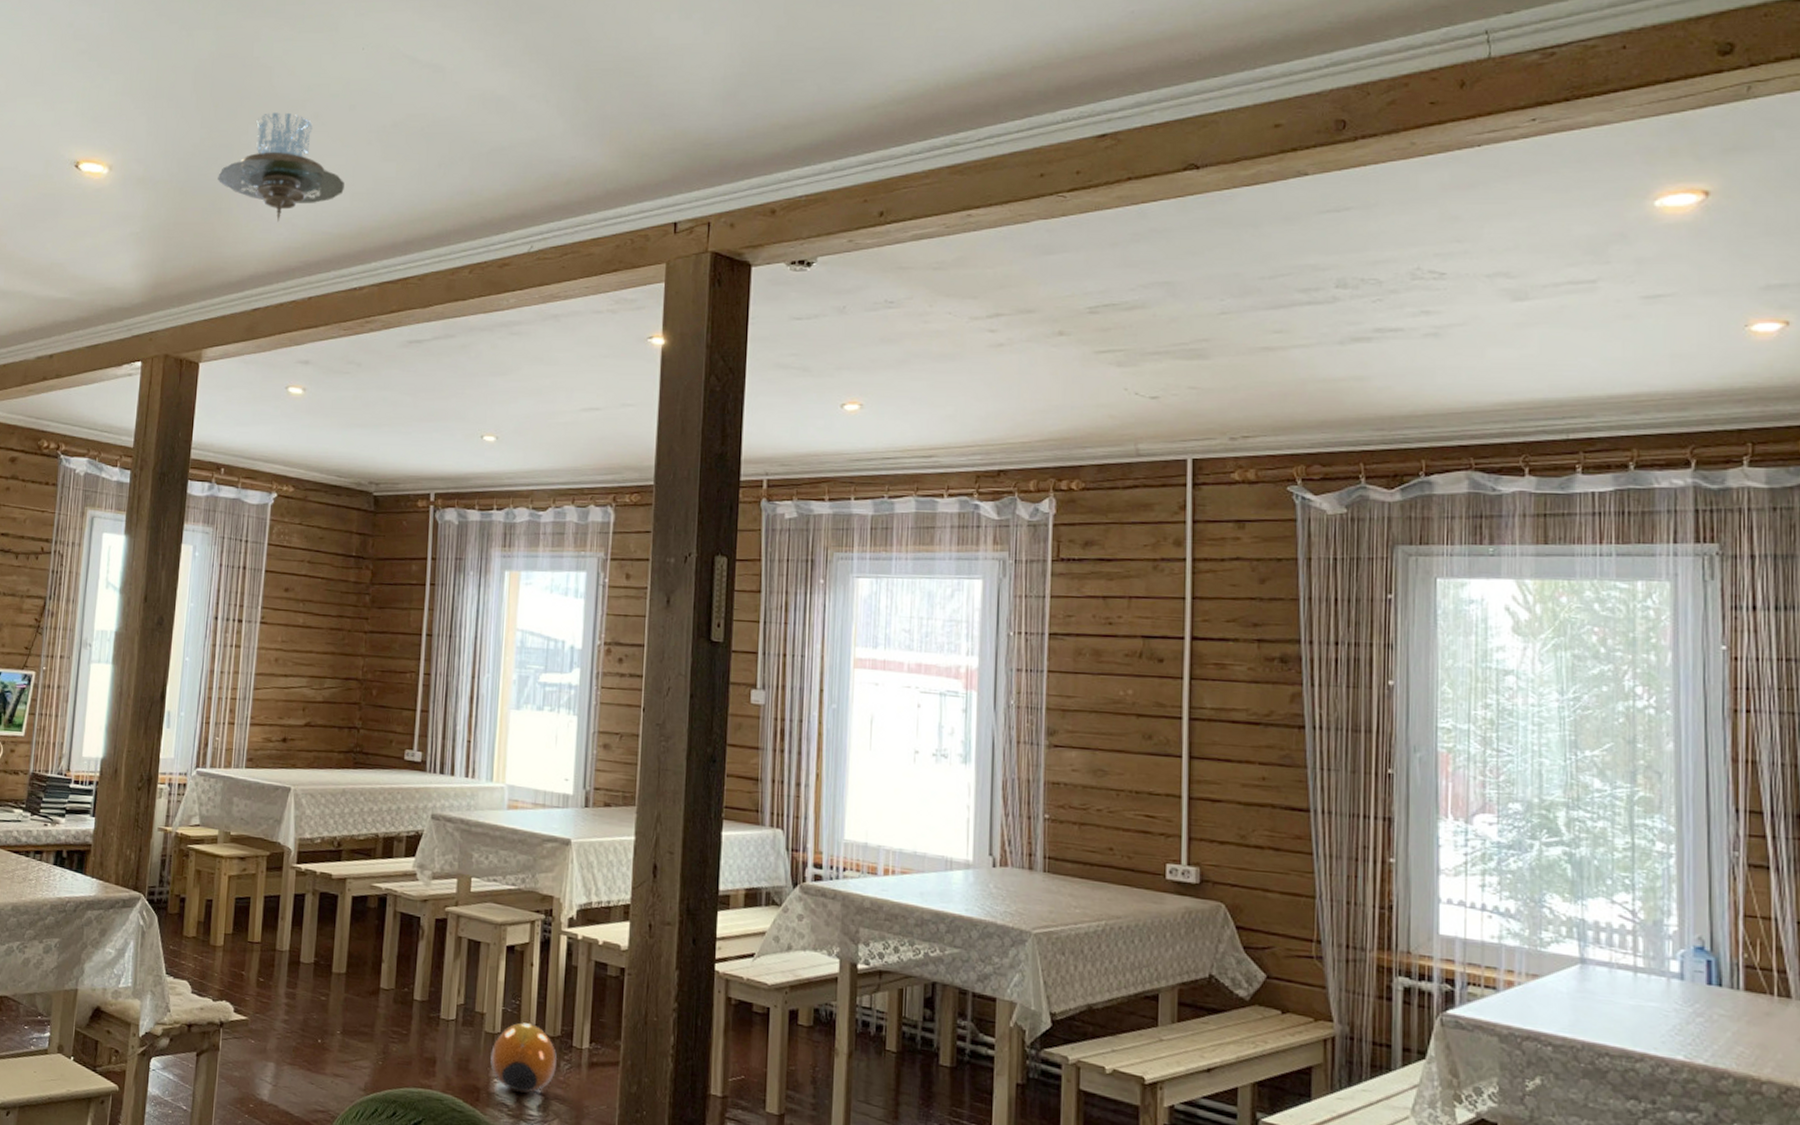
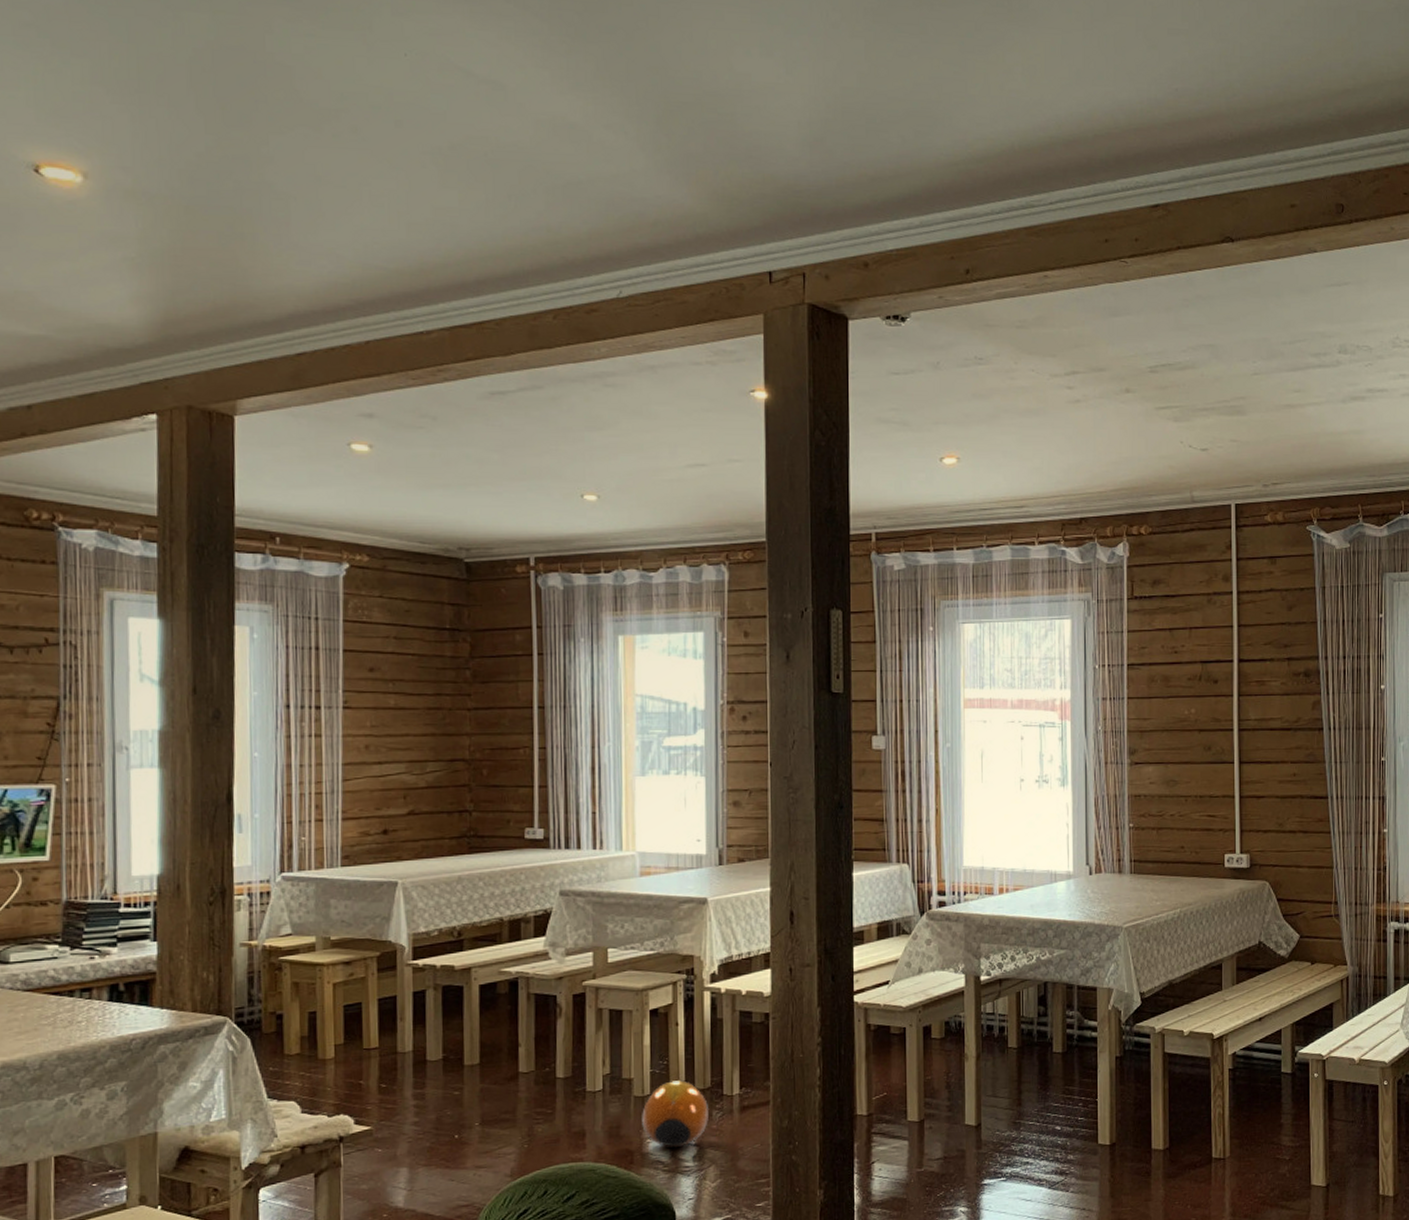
ceiling lamp: present [218,112,344,222] -> none [234,122,397,253]

